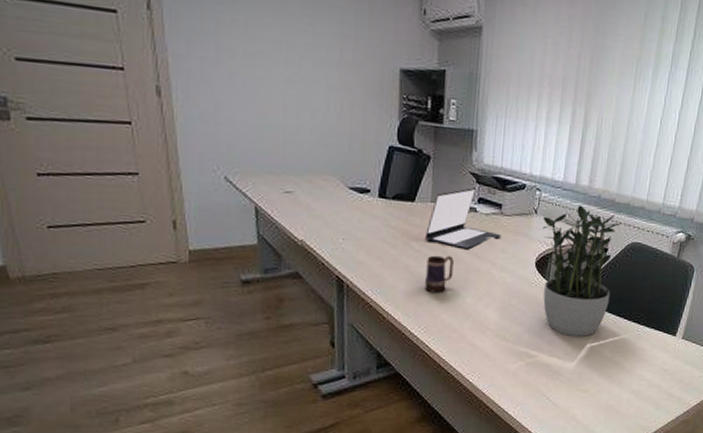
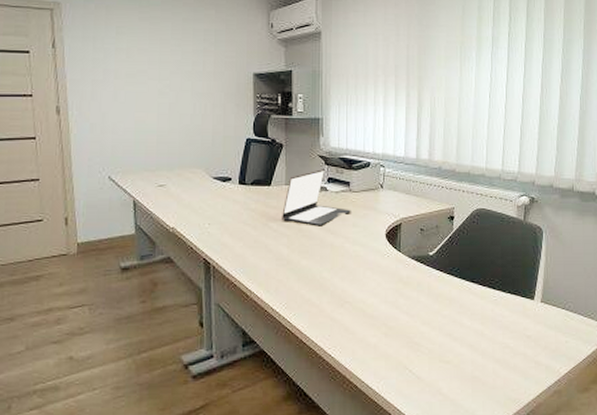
mug: present [425,255,454,293] -> none [284,233,309,269]
potted plant: present [542,205,621,337] -> none [388,177,463,305]

